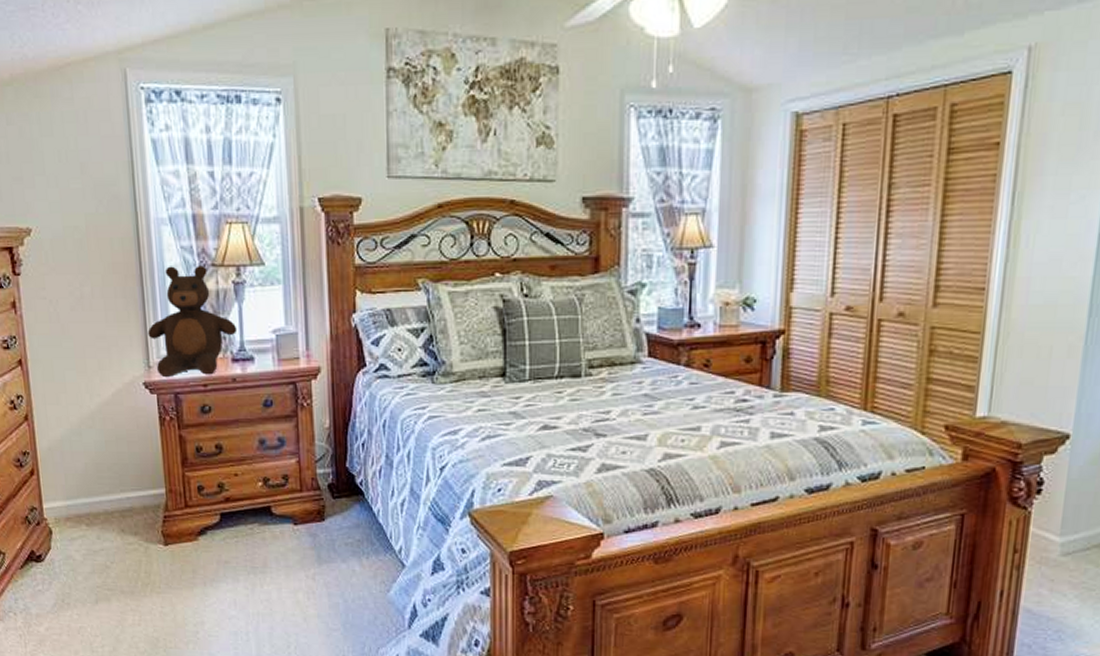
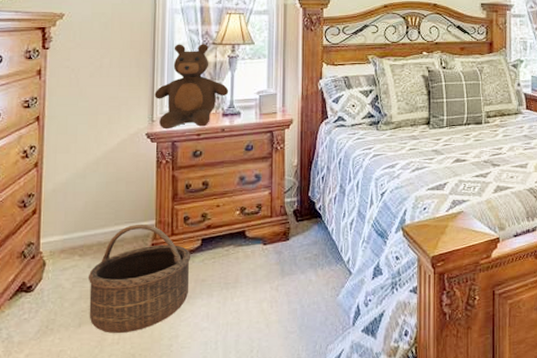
basket: none [98,492,211,614] -> present [88,223,191,333]

